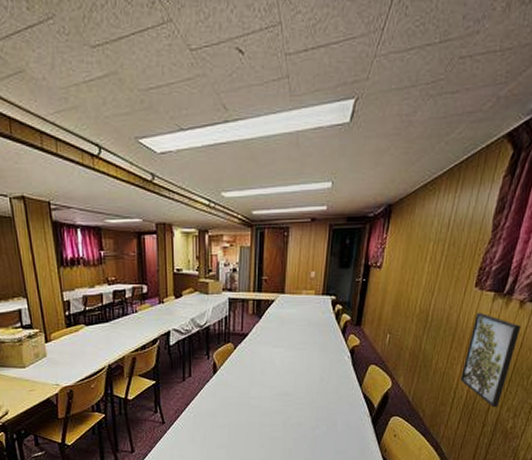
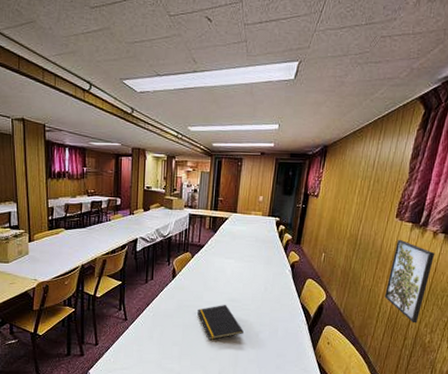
notepad: none [244,400,298,439] -> present [197,305,244,340]

